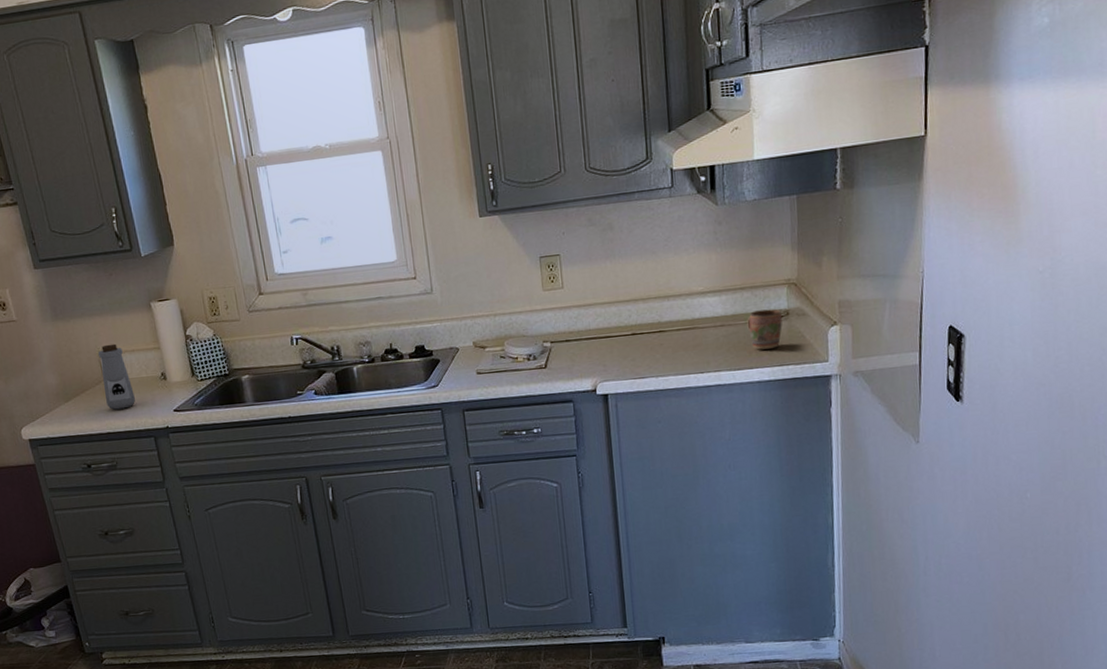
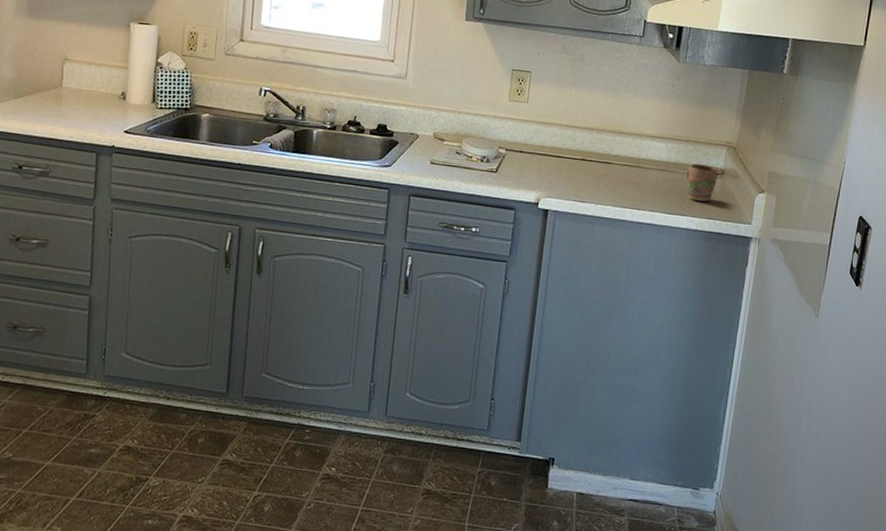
bottle: present [97,343,135,410] -> none [57,52,89,119]

